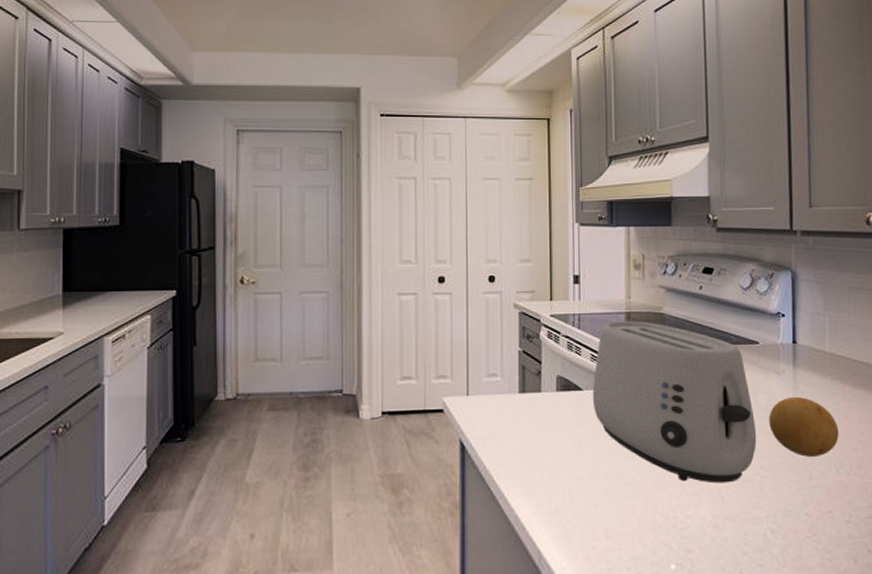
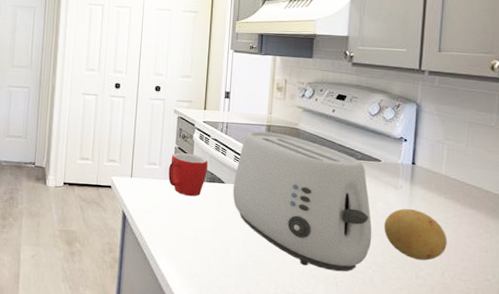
mug: none [512,357,560,412] -> present [168,152,208,197]

